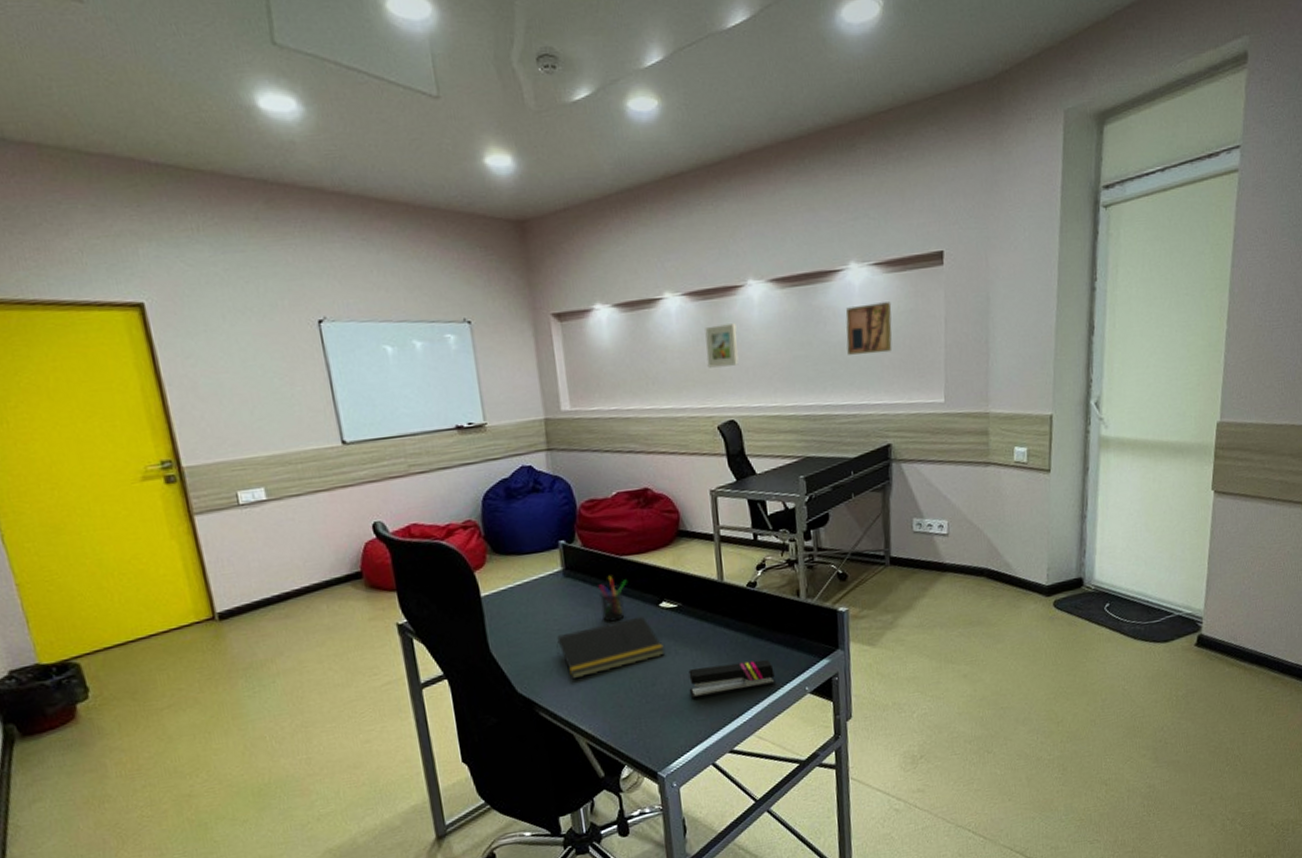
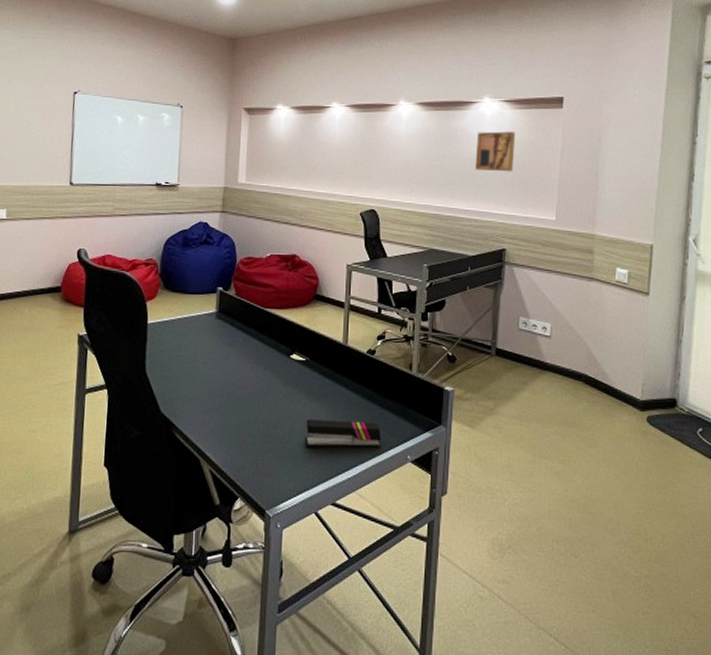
notepad: present [556,616,666,680] -> none [199,363,290,409]
pen holder: present [598,575,627,622] -> none [242,323,267,364]
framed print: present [705,323,739,368] -> none [359,132,386,166]

